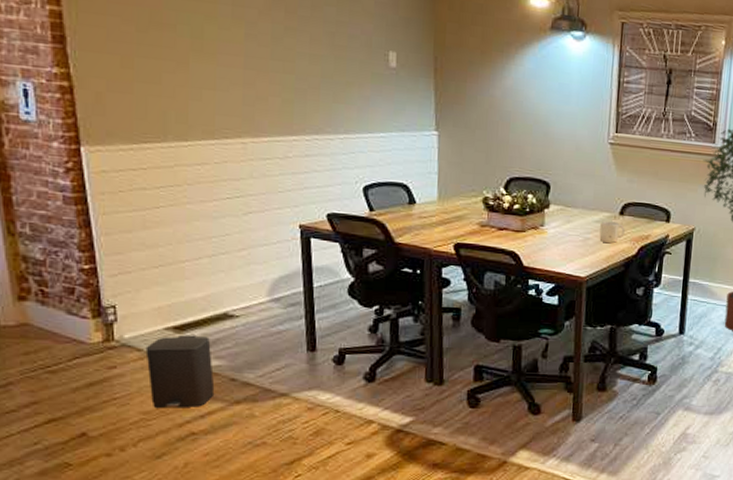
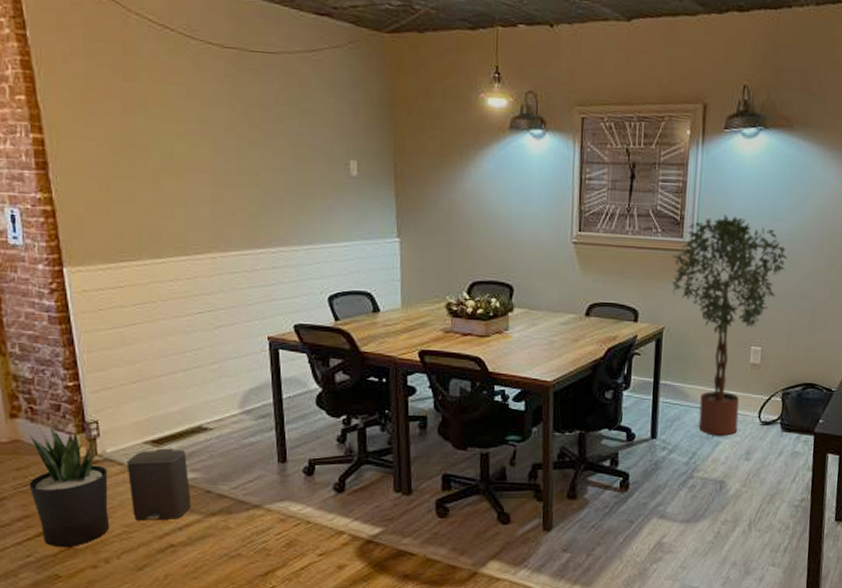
planter: none [38,309,126,435] -> present [29,425,110,548]
mug: present [599,221,625,244] -> none [565,323,591,346]

